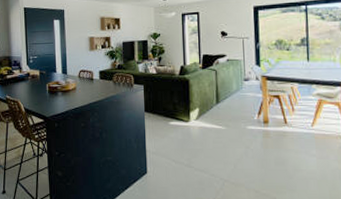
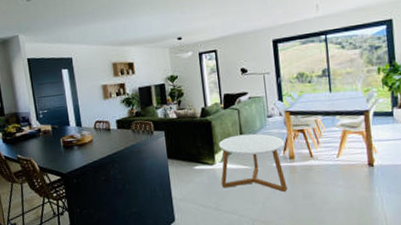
coffee table: none [194,95,260,156] -> present [219,133,288,193]

